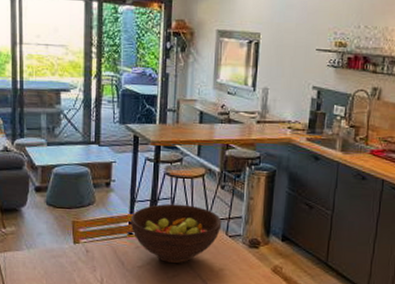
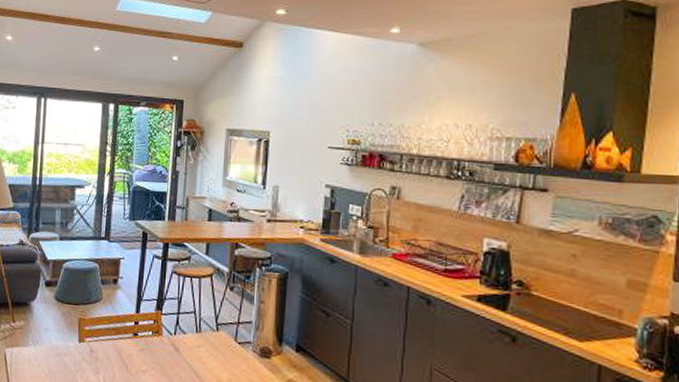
fruit bowl: present [131,203,222,264] -> none [136,304,231,371]

